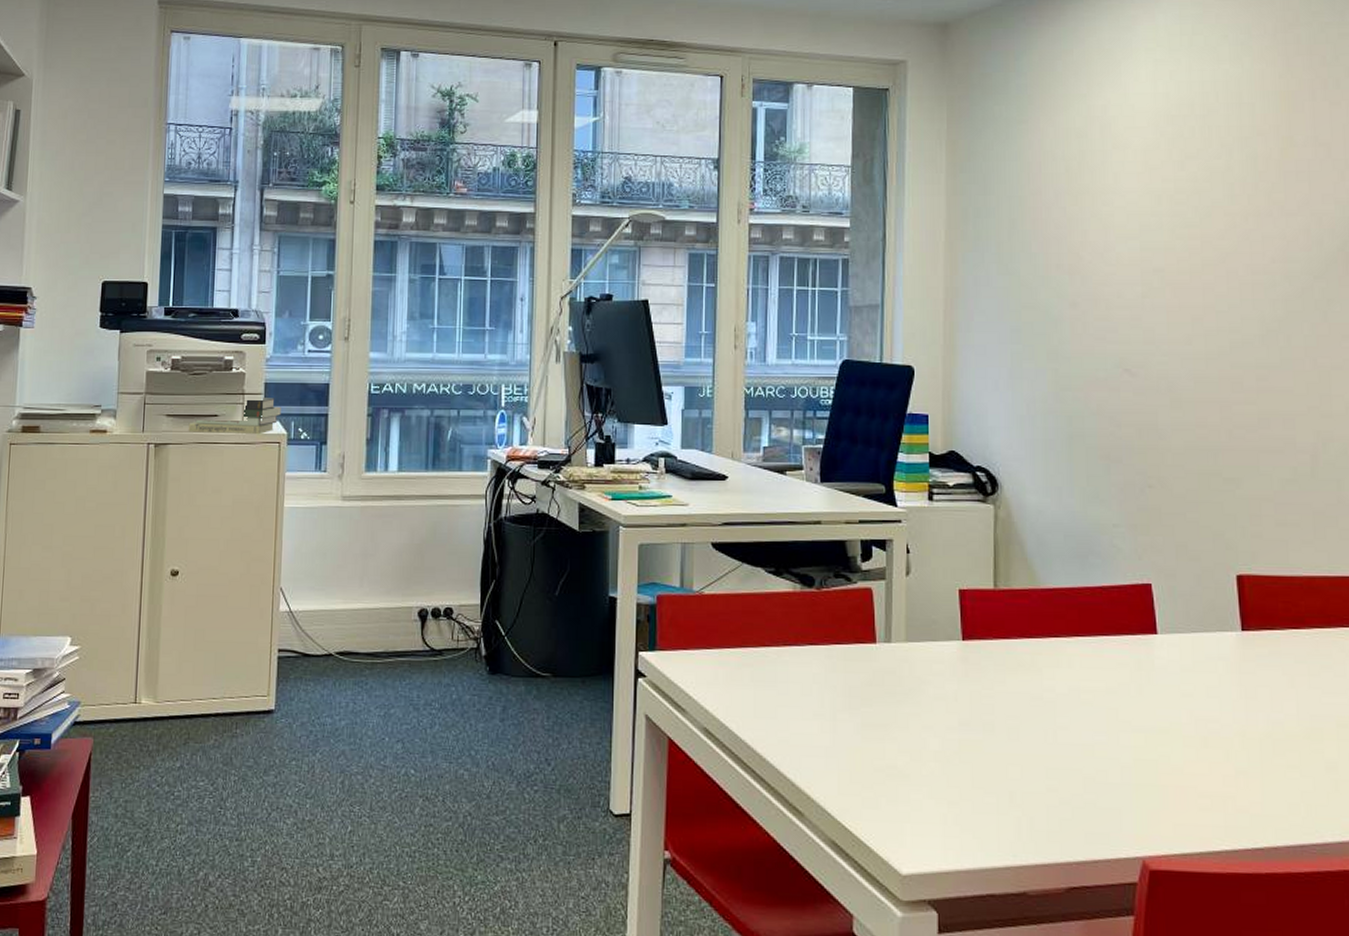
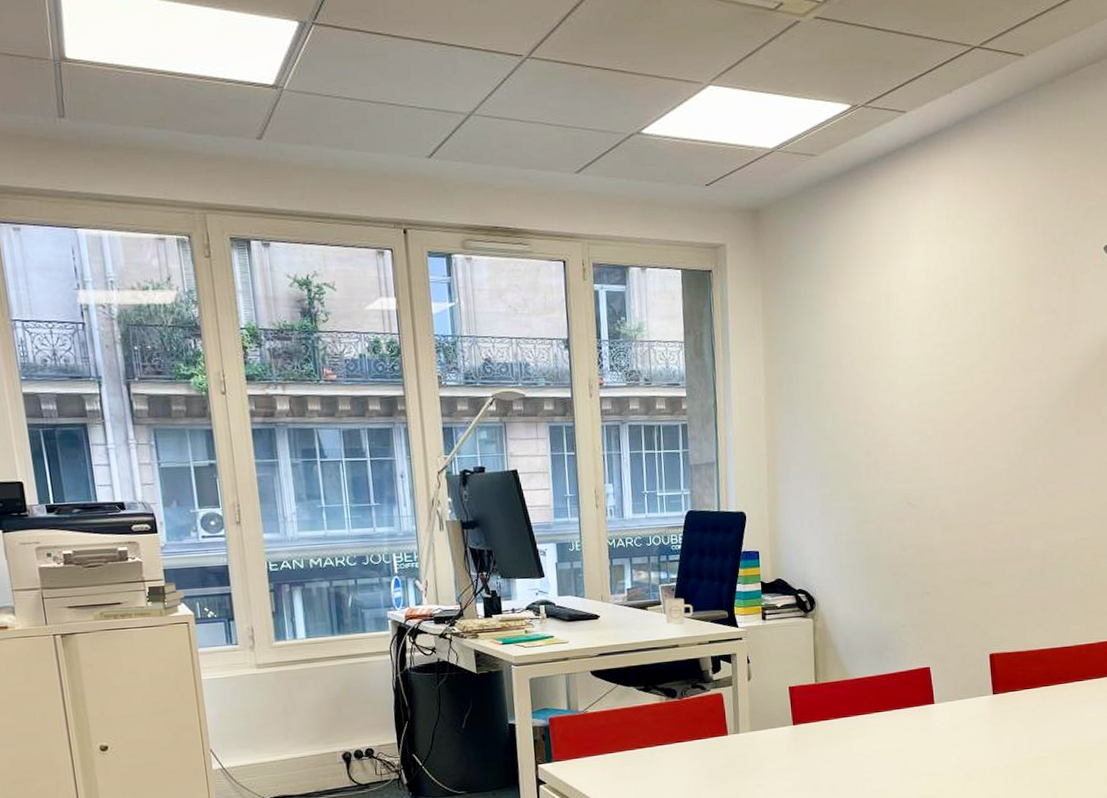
mug: none [807,463,842,496] -> present [664,598,694,625]

